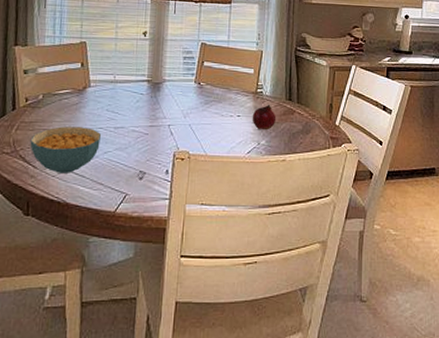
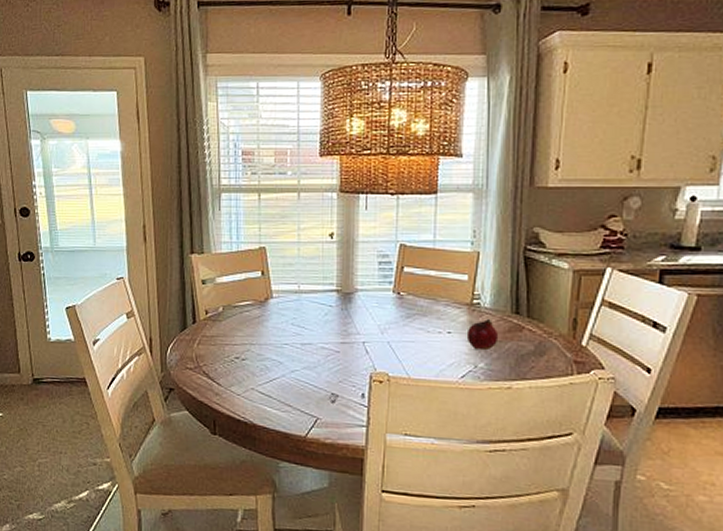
cereal bowl: present [30,126,102,173] -> none [213,341,288,393]

